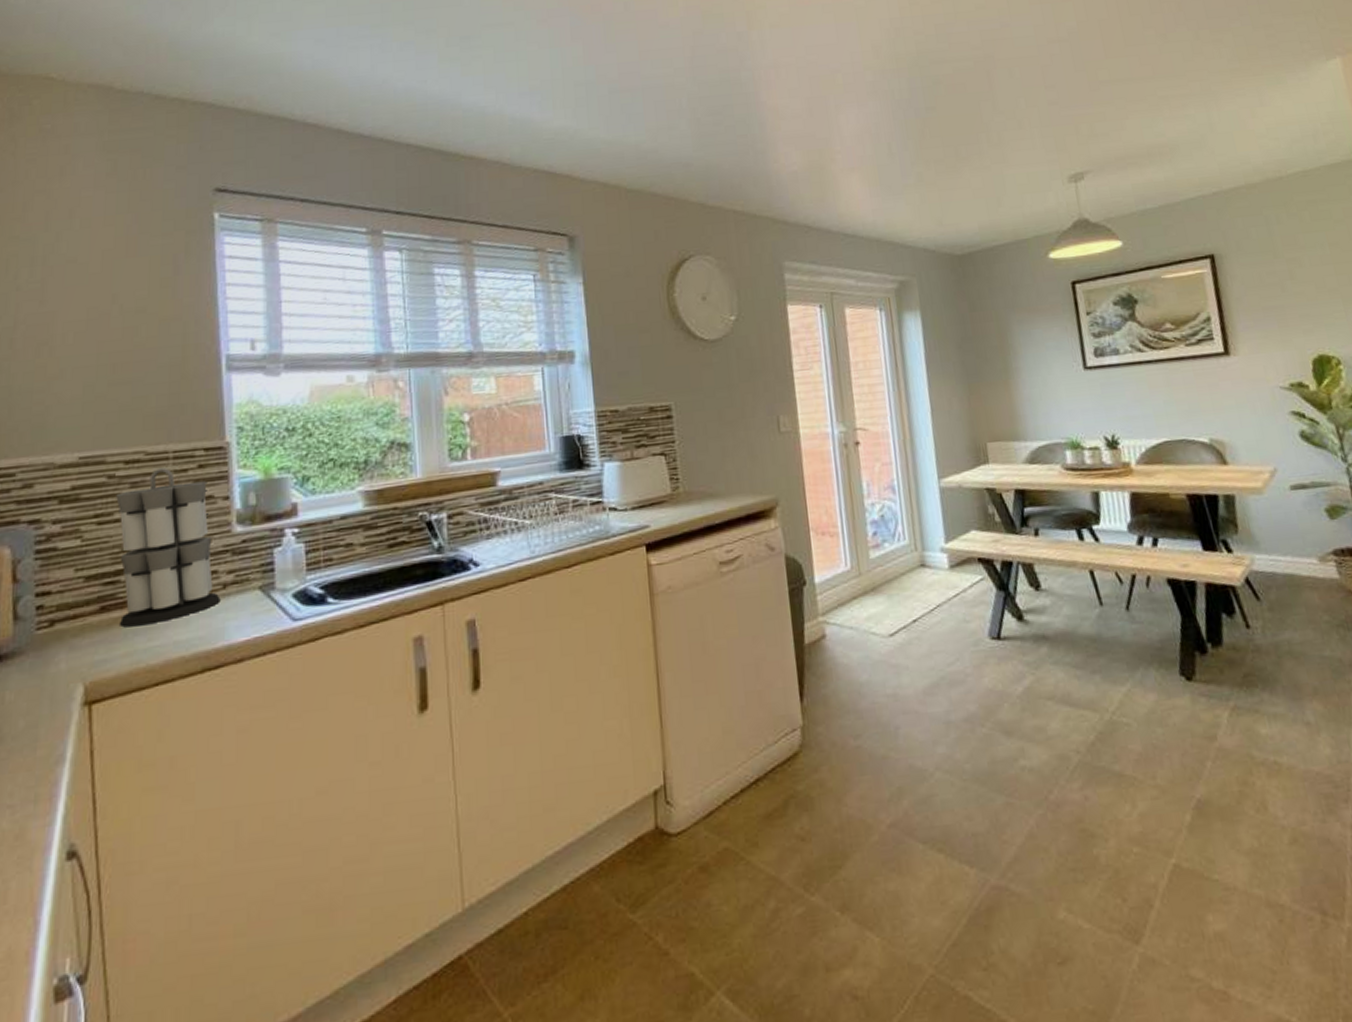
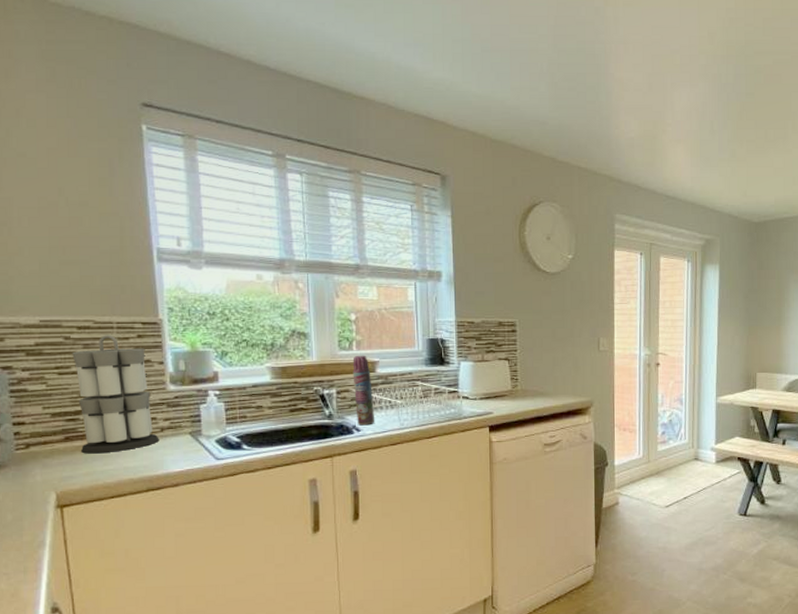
whipped cream can: none [467,465,498,558] -> present [352,355,375,426]

